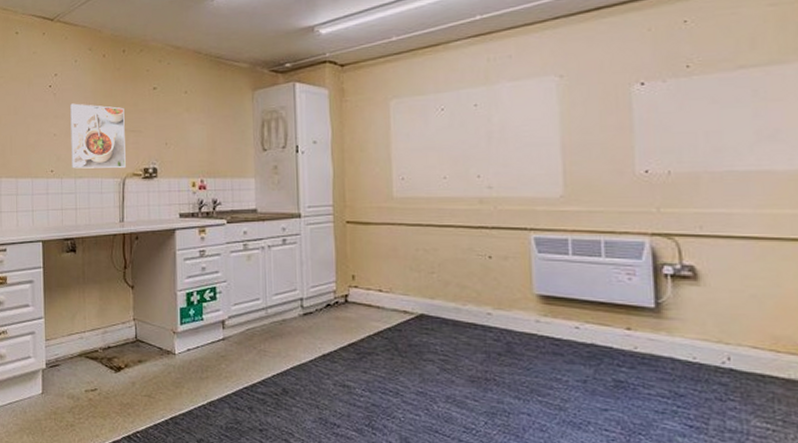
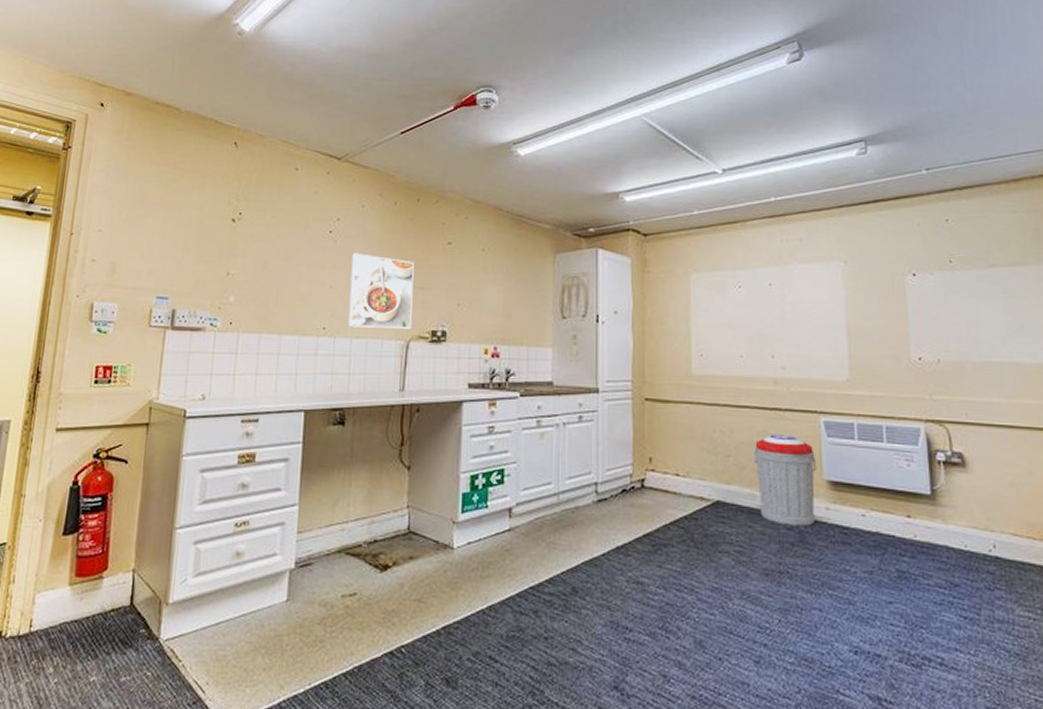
trash can: none [458,252,527,338] -> present [754,434,817,526]

